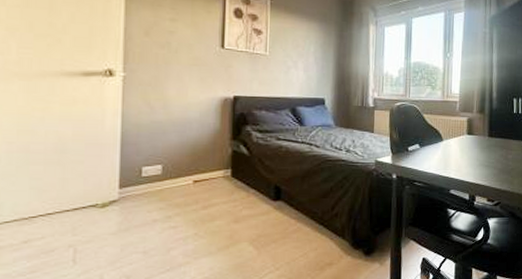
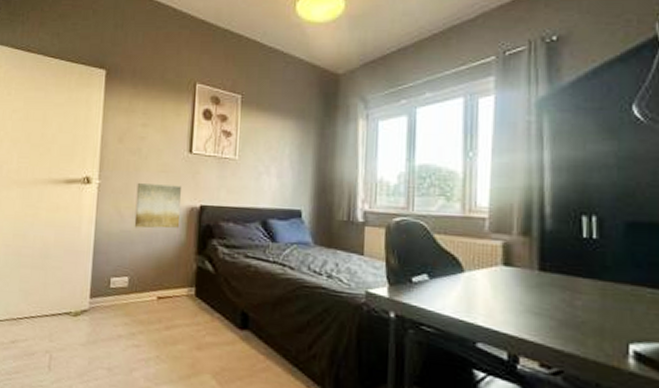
wall art: none [166,76,215,119] -> present [134,183,182,229]

